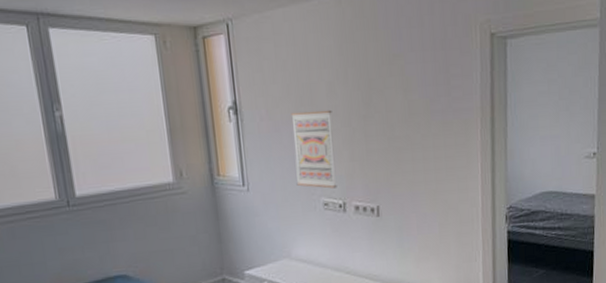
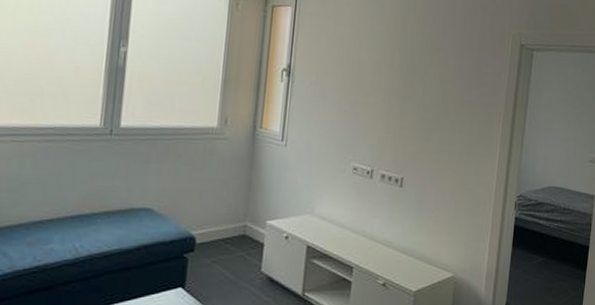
wall art: present [291,109,337,189] -> none [331,82,375,156]

